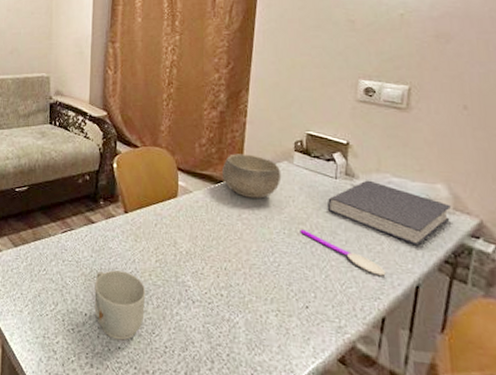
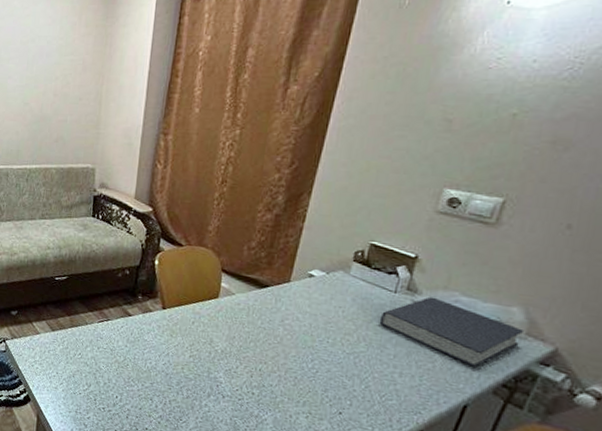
mug: present [94,270,146,341] -> none [125,360,177,423]
bowl: present [221,154,282,199] -> none [268,259,335,306]
spoon: present [300,229,386,276] -> none [345,340,433,393]

